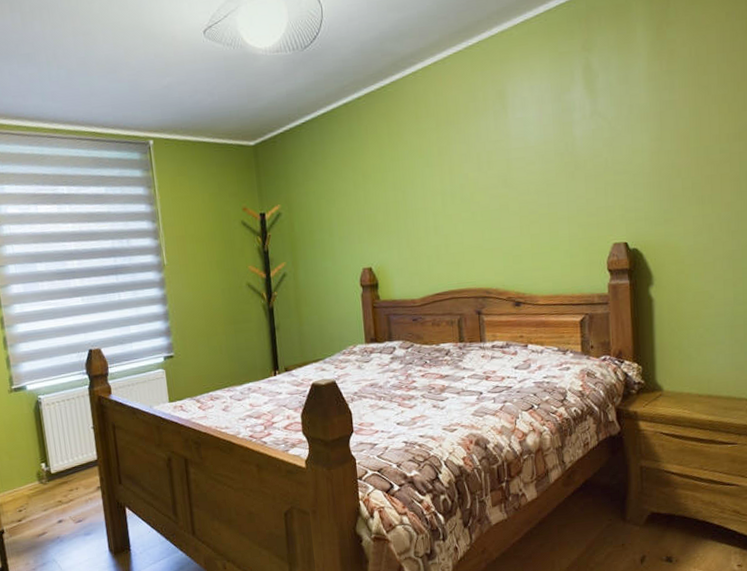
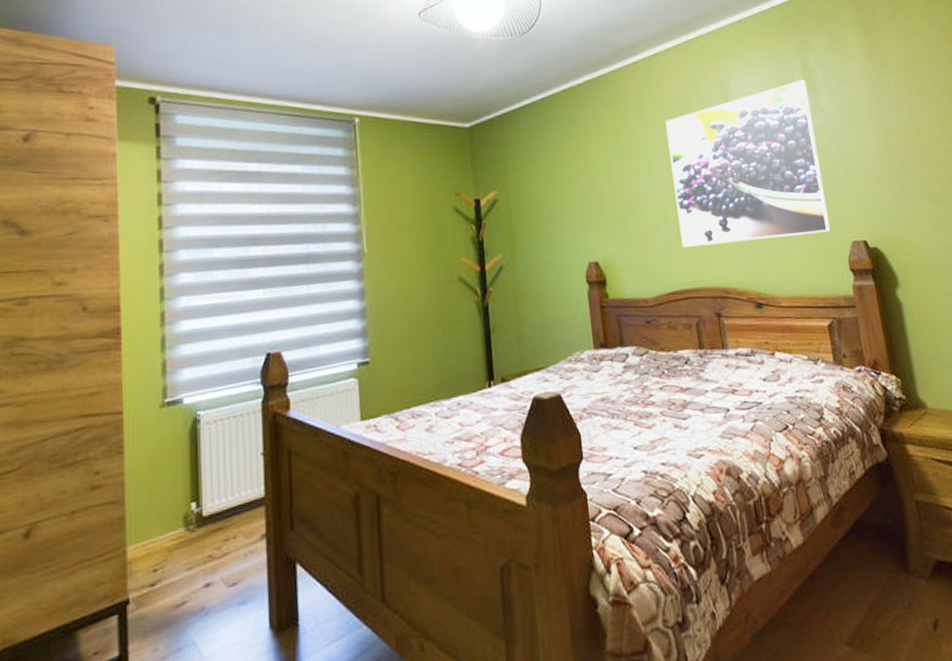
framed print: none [441,82,594,253] -> present [665,79,831,247]

